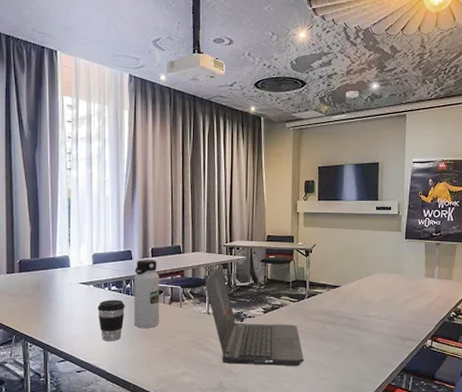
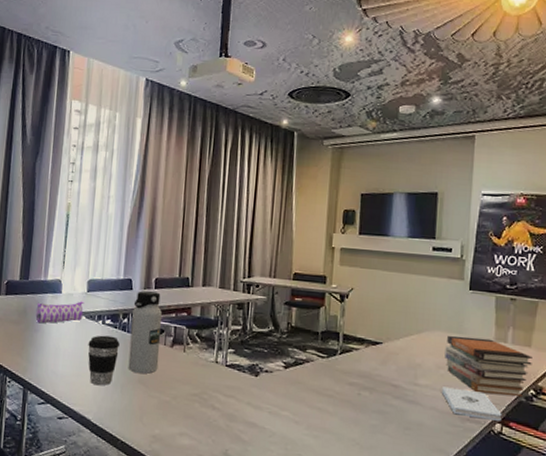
pencil case: none [48,272,91,294] -> present [35,301,84,324]
laptop computer: present [204,264,304,366] -> none [214,303,332,440]
notepad: none [386,316,432,338] -> present [441,386,502,421]
book stack: none [388,275,453,318] -> present [445,335,533,398]

